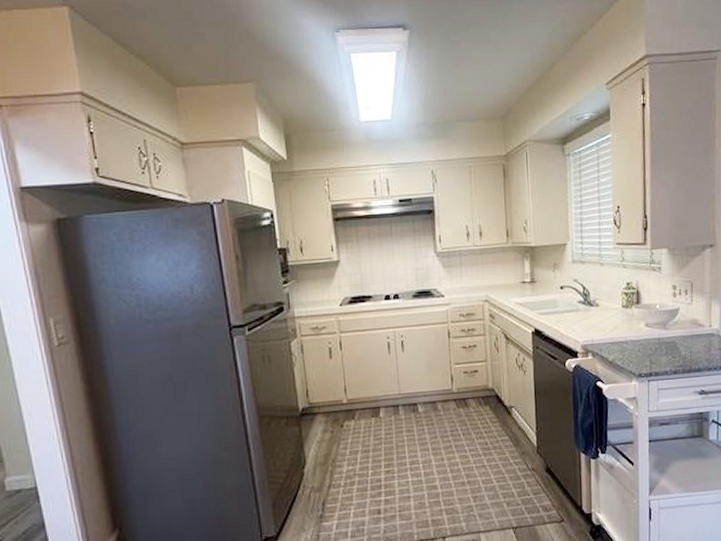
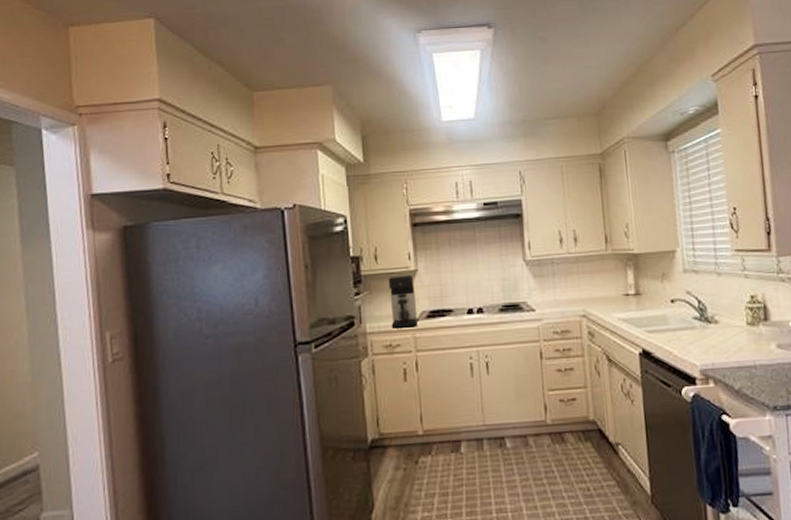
coffee maker: none [313,265,342,313] -> present [388,274,419,329]

